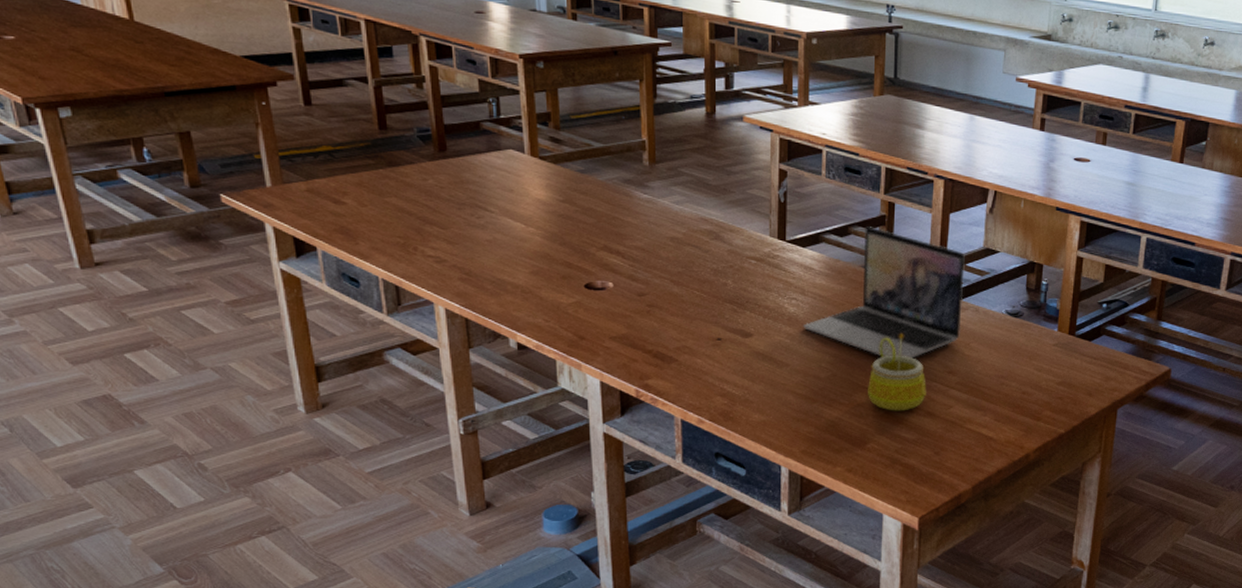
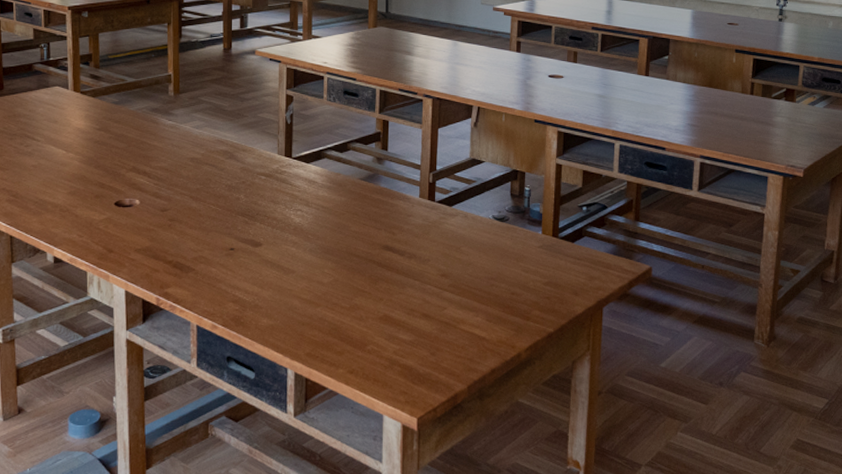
laptop: present [803,226,965,359] -> none [307,143,453,263]
mug: present [868,334,926,411] -> none [367,240,421,314]

